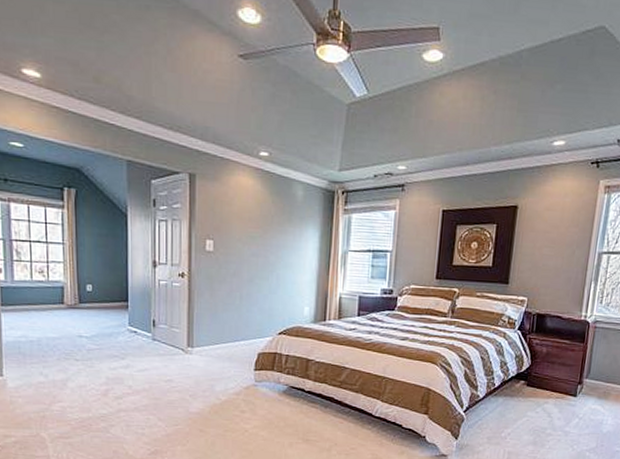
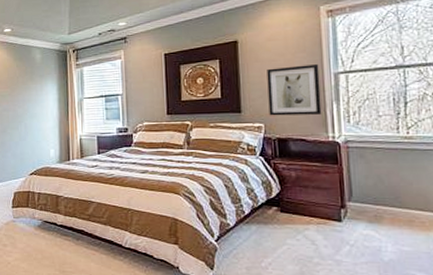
wall art: none [534,240,587,293] -> present [267,64,322,116]

